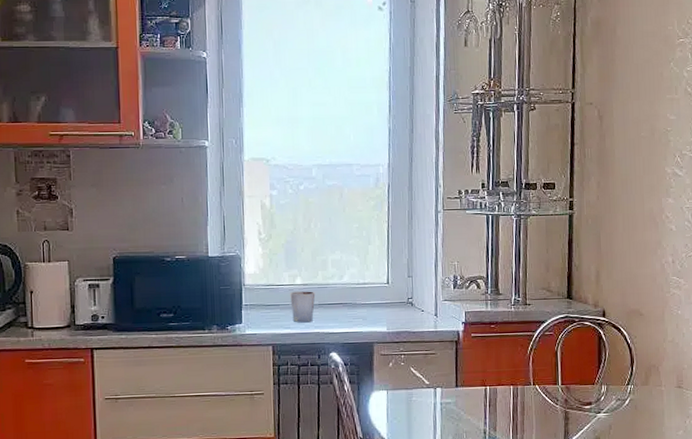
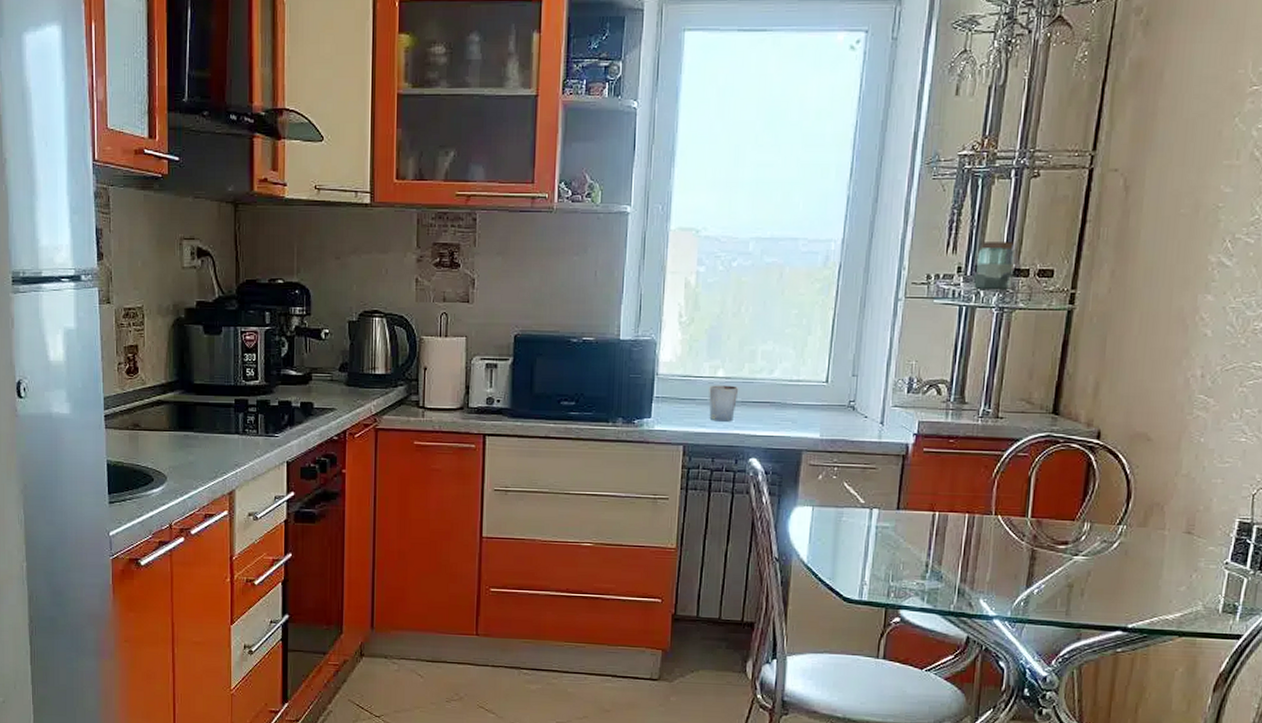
peanut butter: none [495,162,525,202] -> present [974,242,1016,291]

